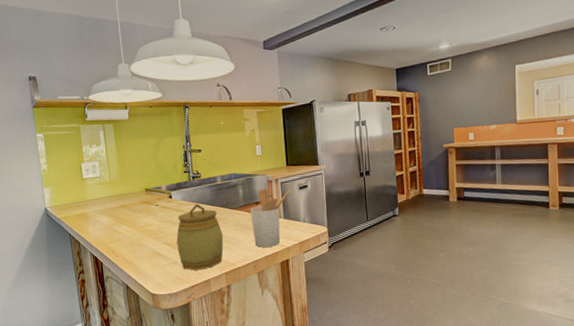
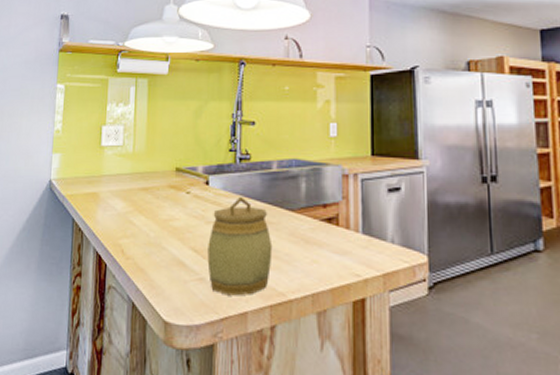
utensil holder: present [250,188,291,247] -> none [313,184,376,275]

